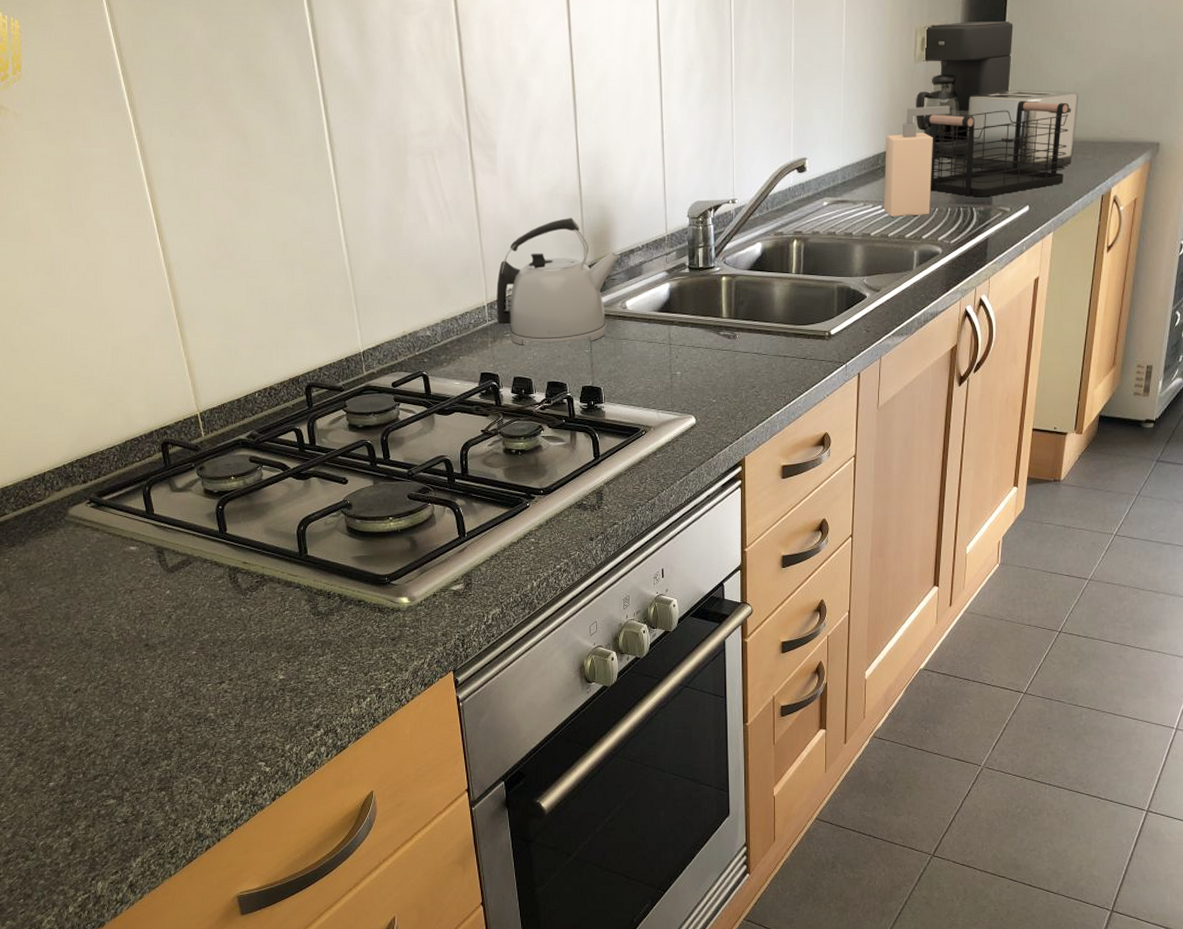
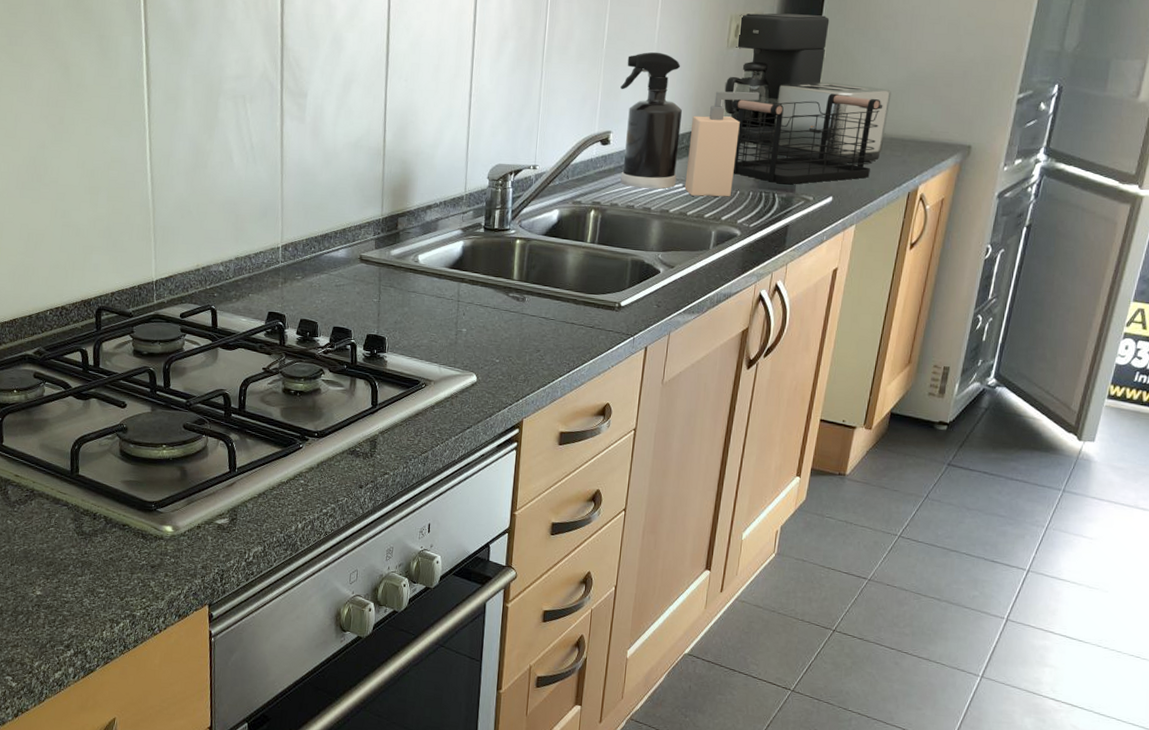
kettle: present [496,217,620,344] -> none [289,169,418,291]
spray bottle: none [812,72,875,213] -> present [620,52,682,189]

